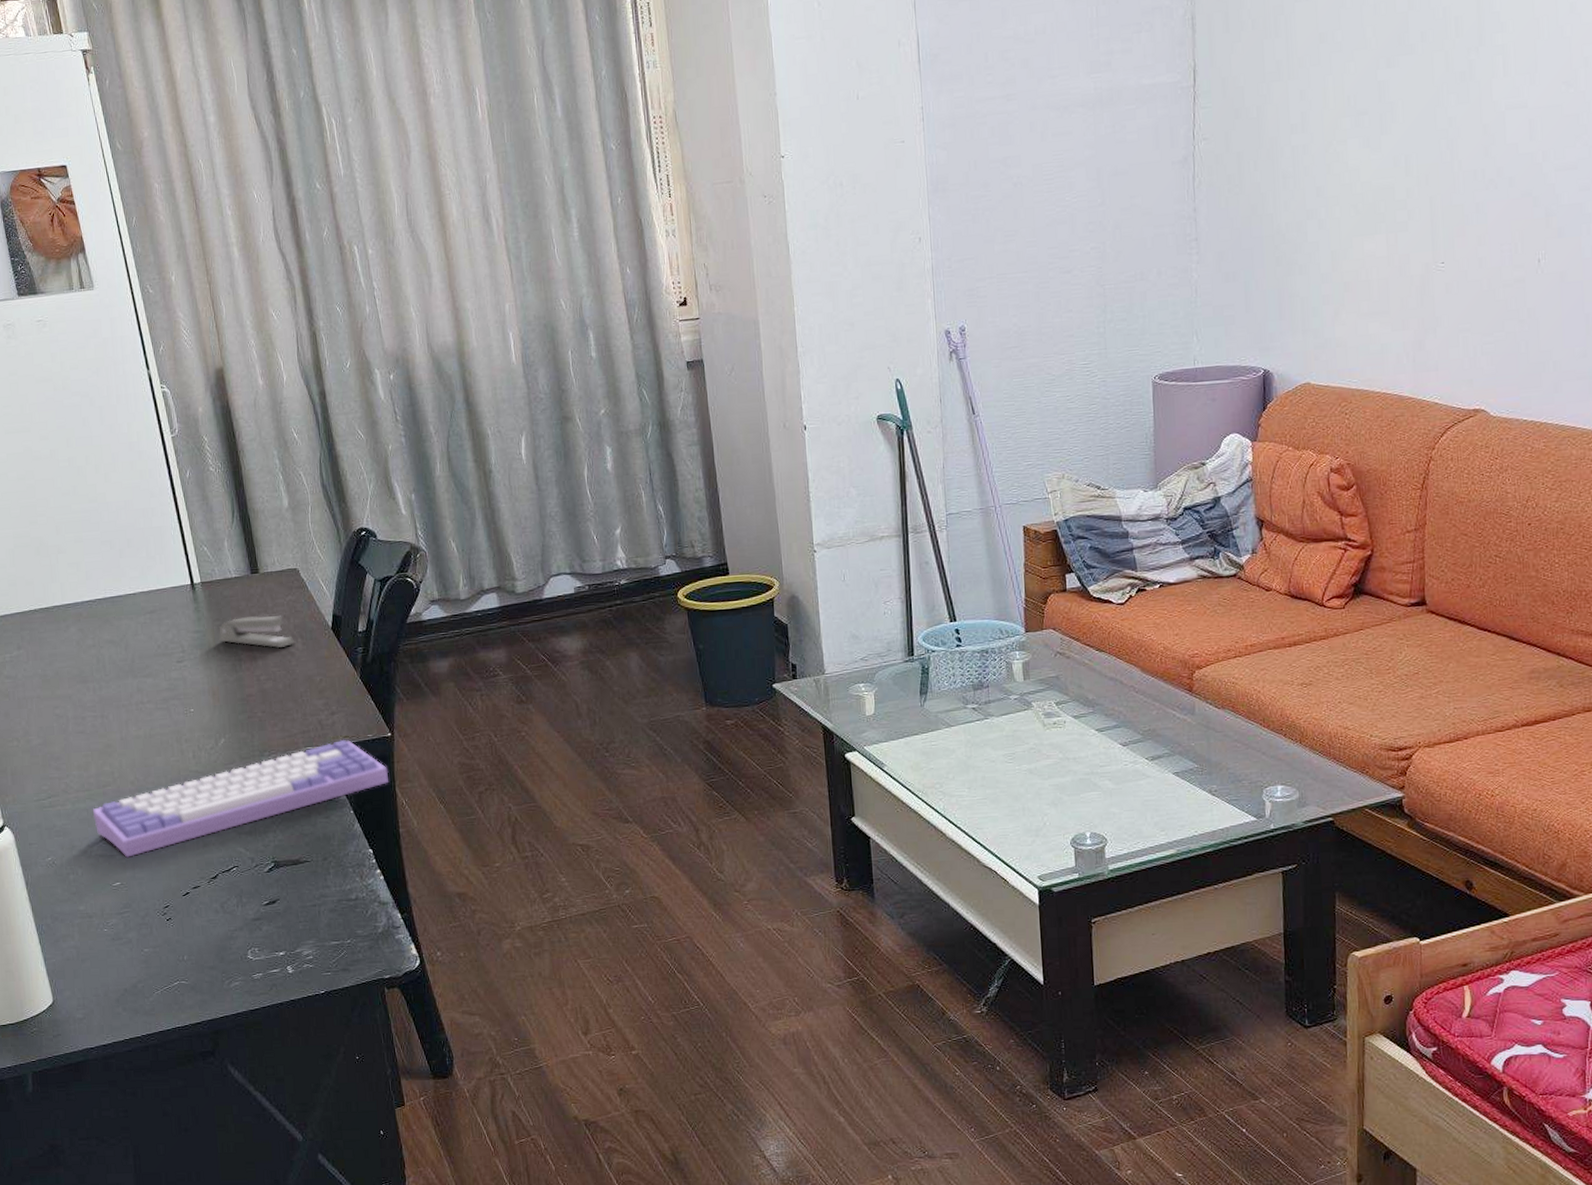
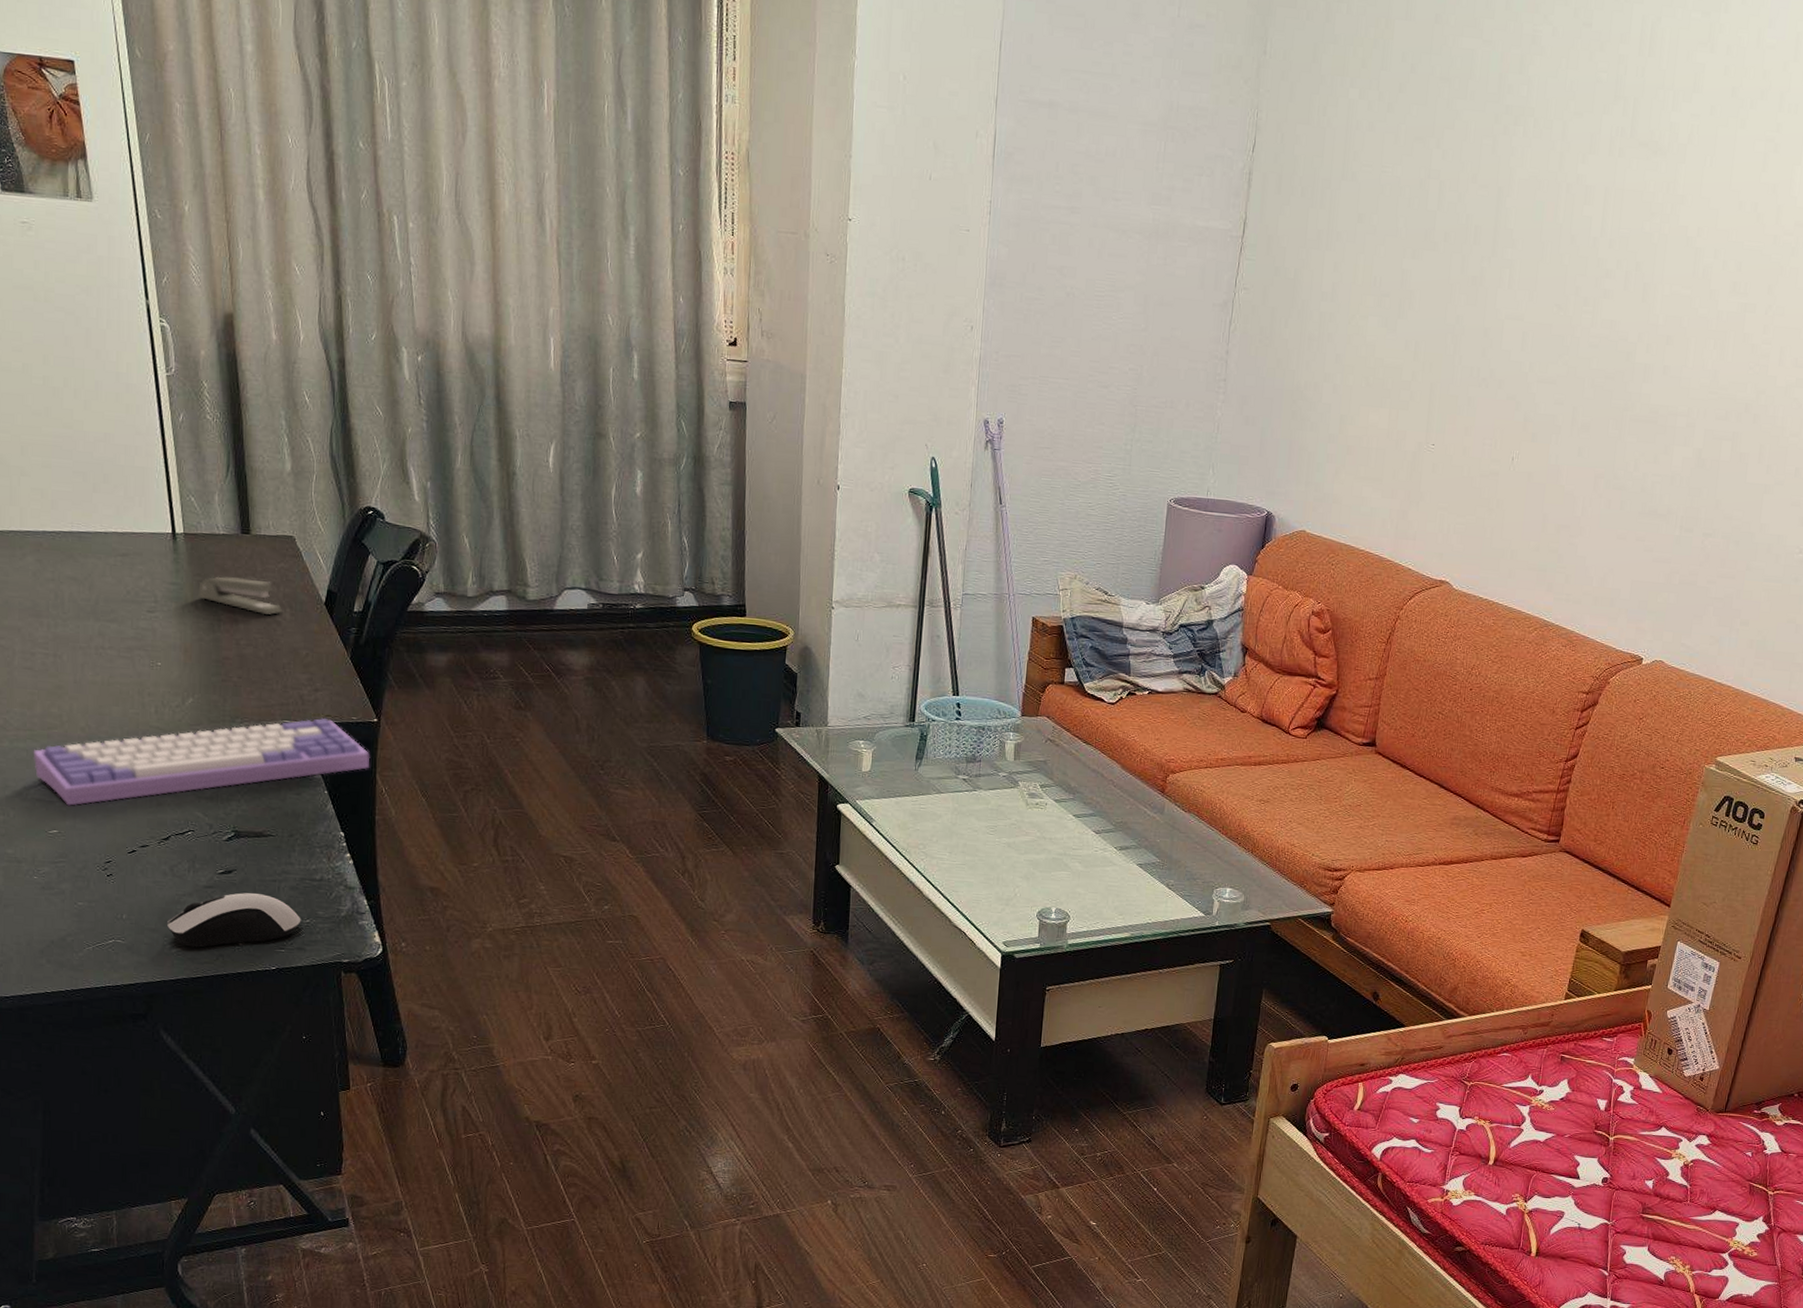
computer mouse: none [223,920,343,980] -> present [167,893,301,948]

